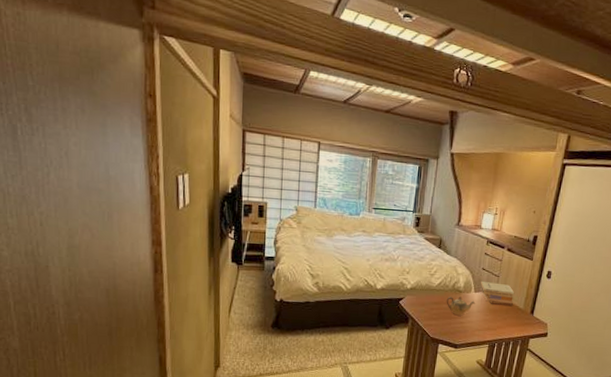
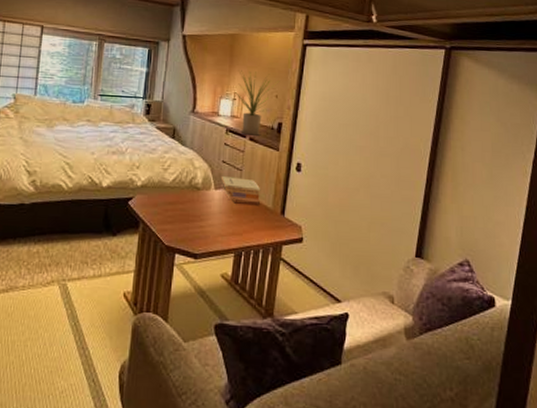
teapot: present [446,296,476,316] -> none [182,195,217,218]
house plant: none [496,188,538,248] -> present [233,70,279,137]

